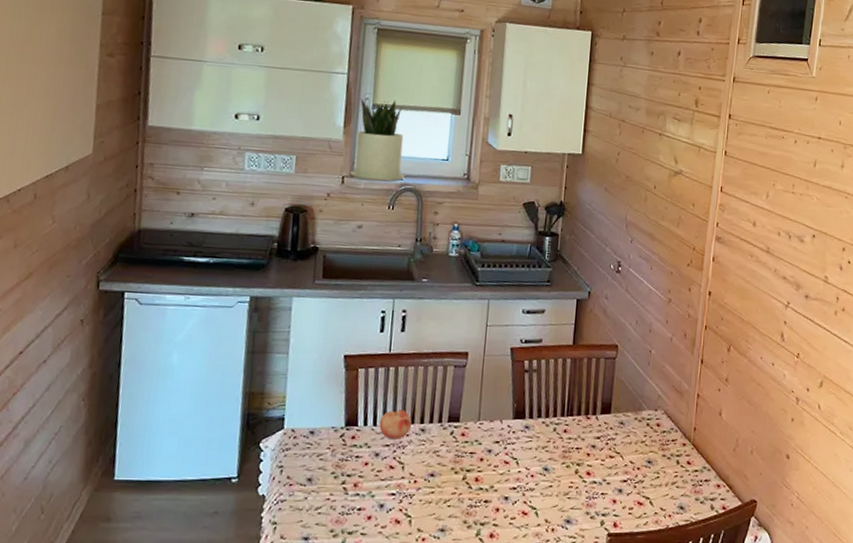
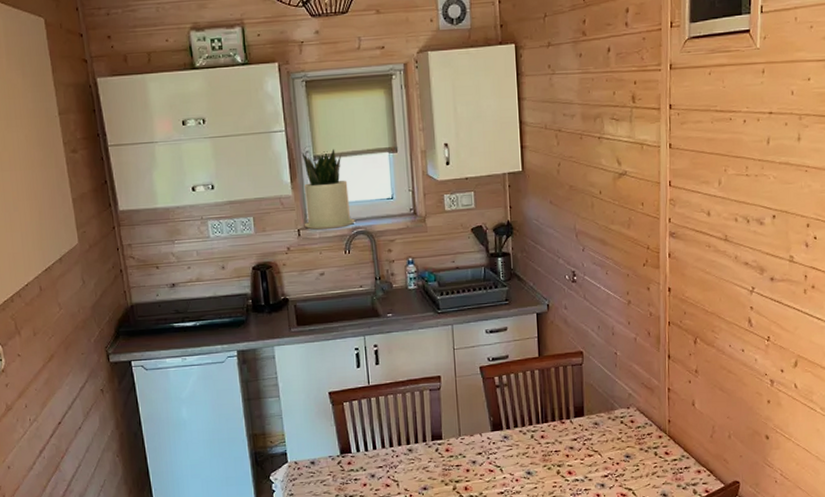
fruit: present [379,409,412,440] -> none [370,434,400,461]

